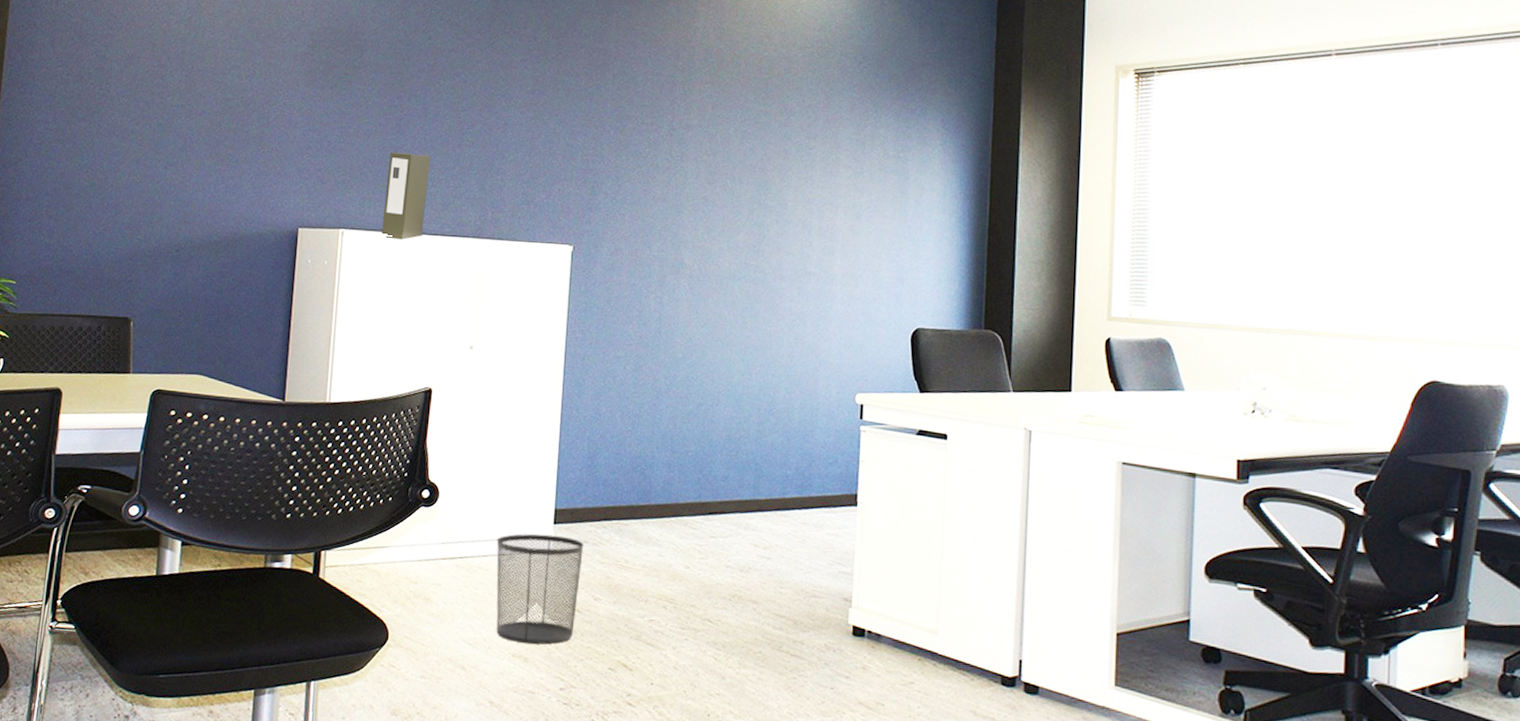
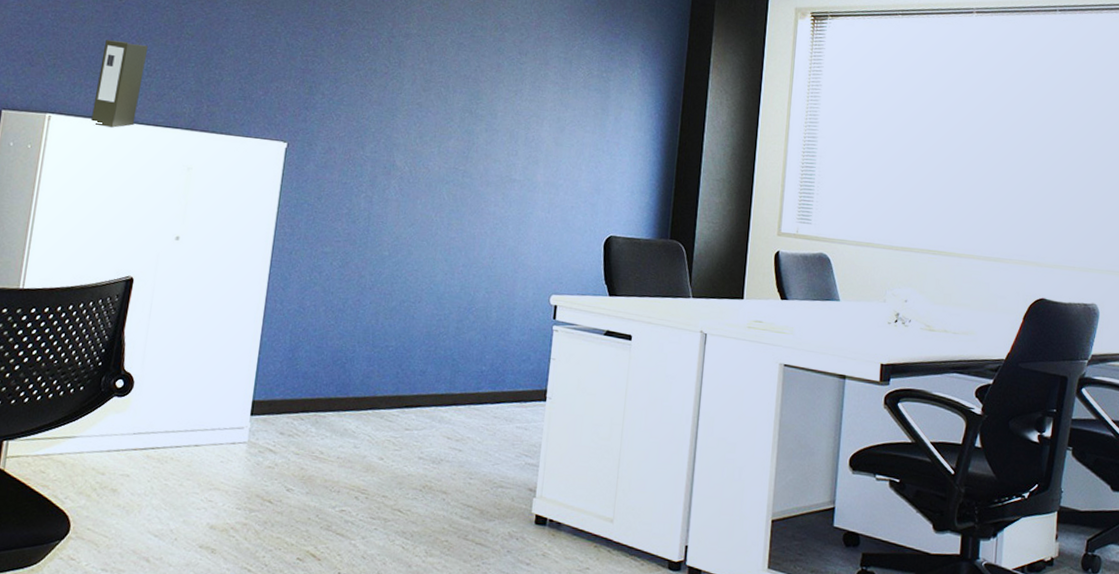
waste bin: present [496,533,584,645] -> none [184,424,280,536]

